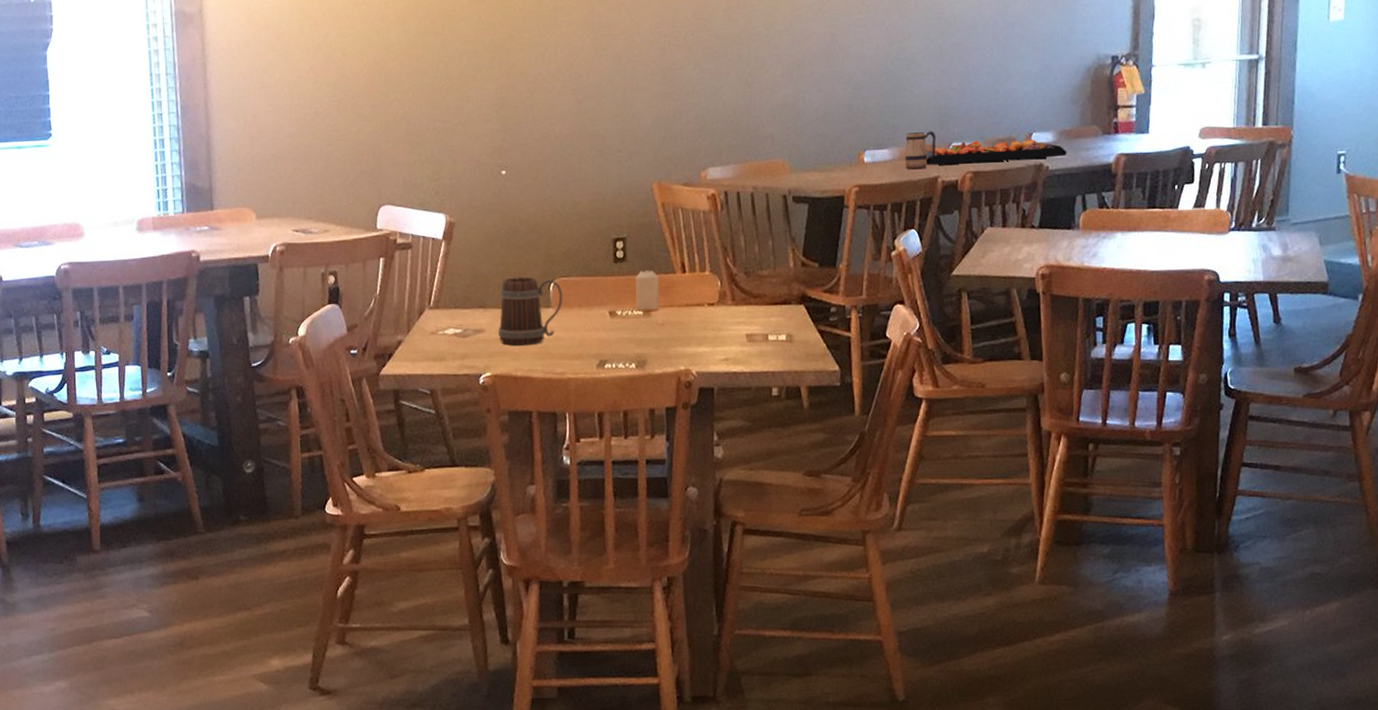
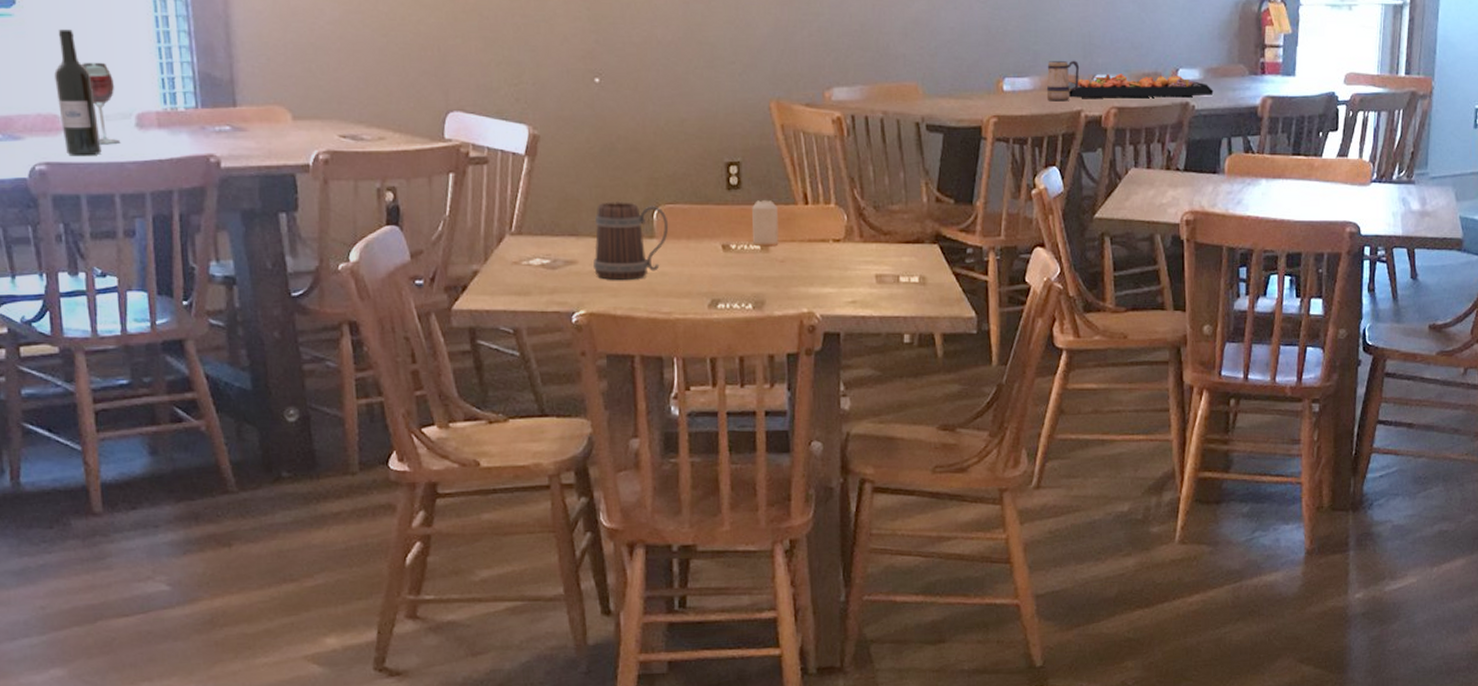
wine bottle: none [78,154,110,255] -> present [54,29,102,155]
wineglass: none [98,179,124,246] -> present [82,62,119,145]

